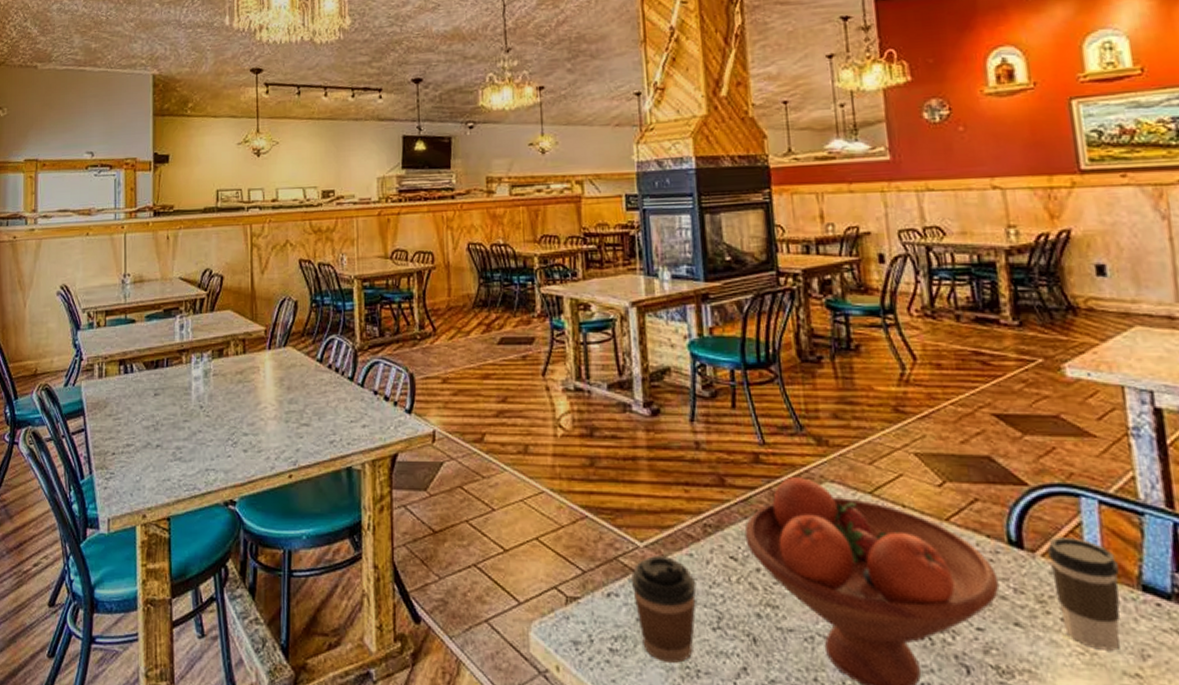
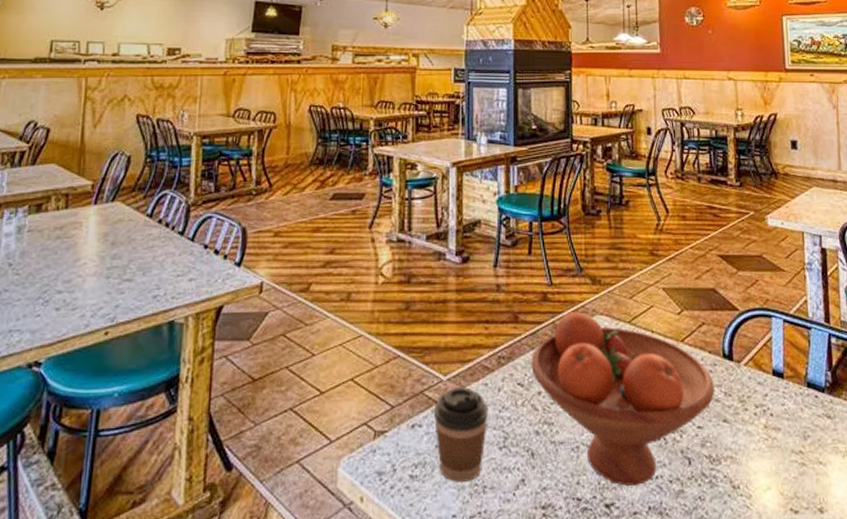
coffee cup: present [1047,537,1121,651] -> none [748,349,793,435]

